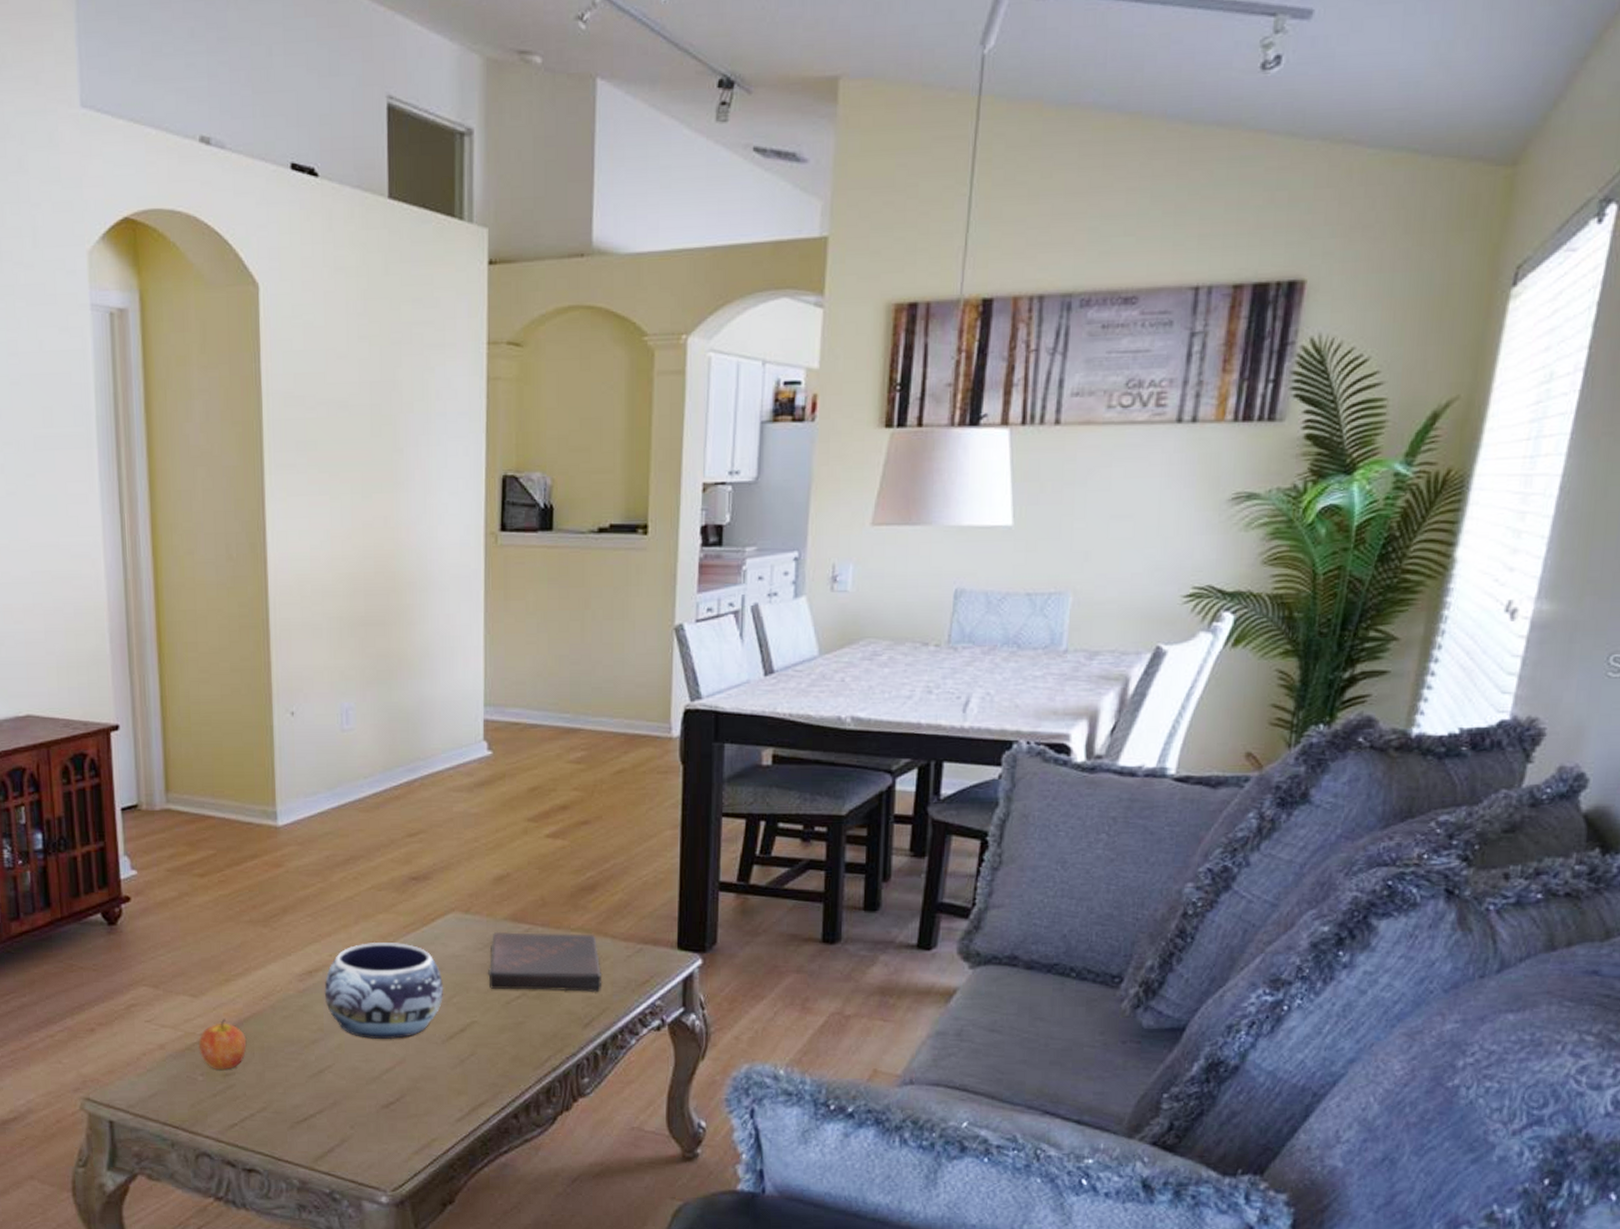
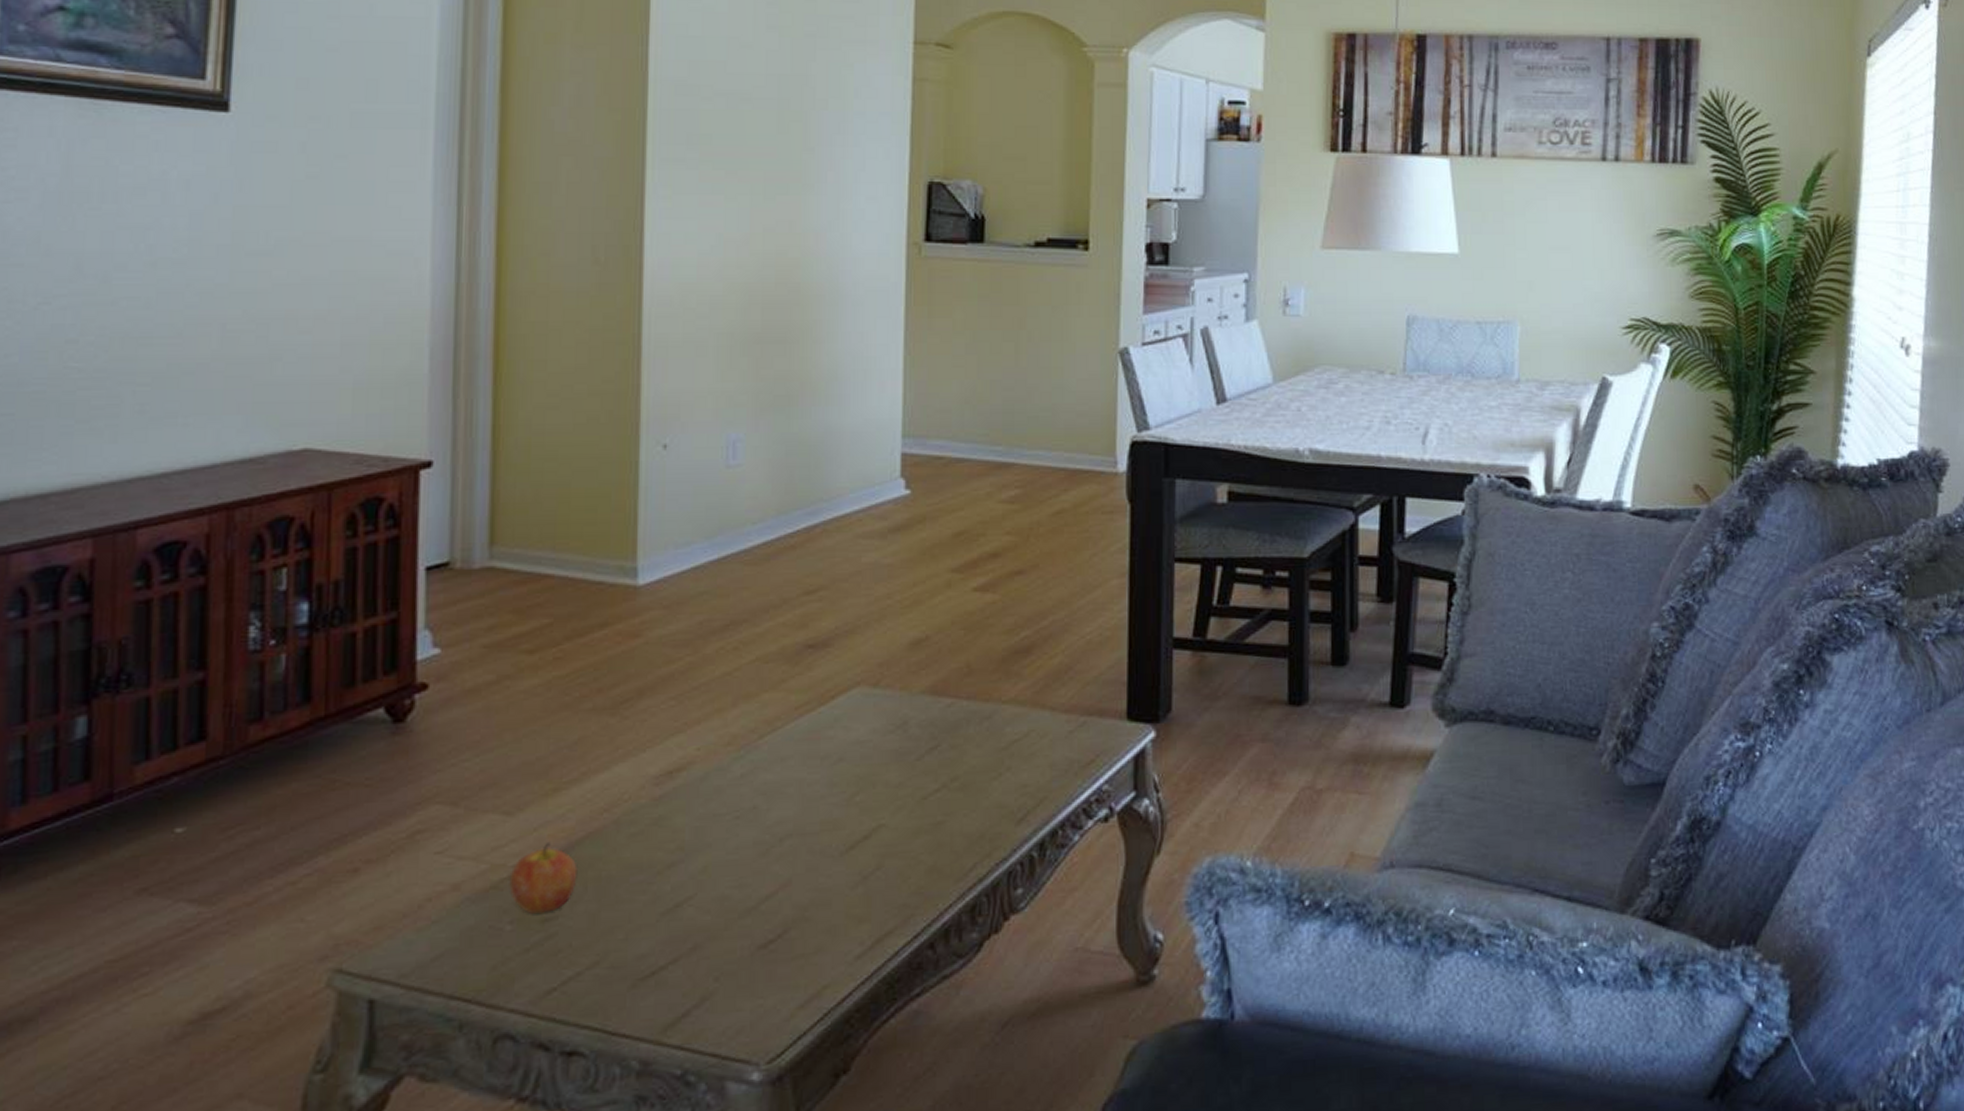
decorative bowl: present [324,943,444,1040] -> none [687,728,845,857]
book: present [488,931,601,993] -> none [900,707,1038,781]

